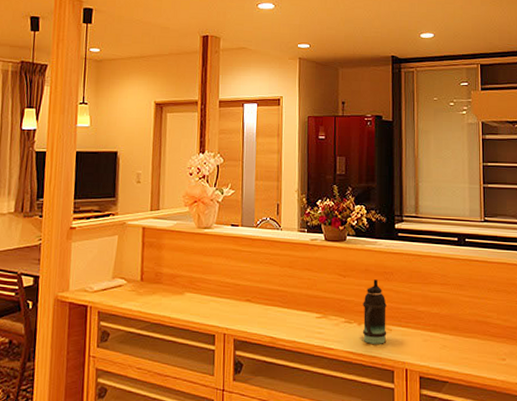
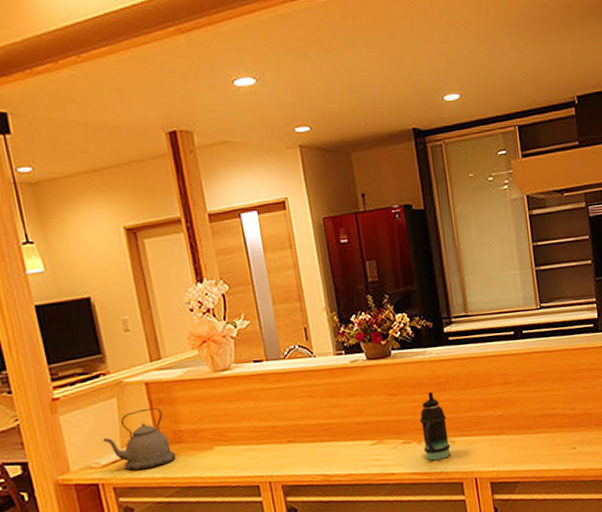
kettle: none [100,248,153,301] -> present [102,407,176,471]

